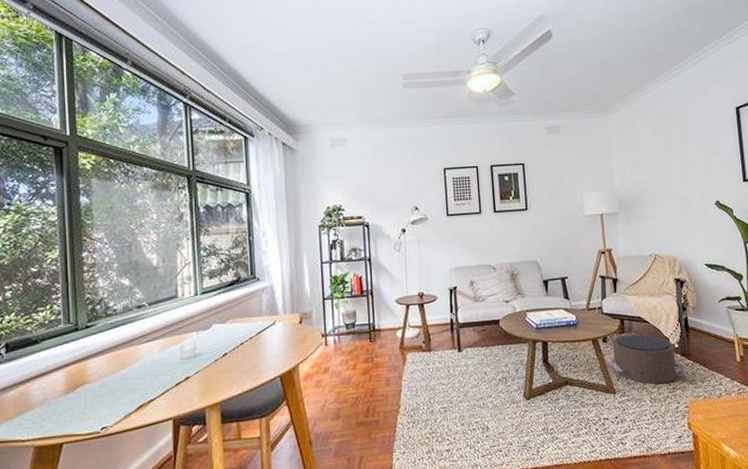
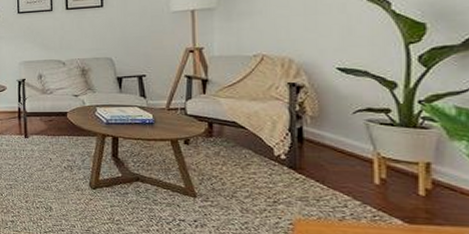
pouf: present [607,334,691,385] -> none [188,139,302,196]

